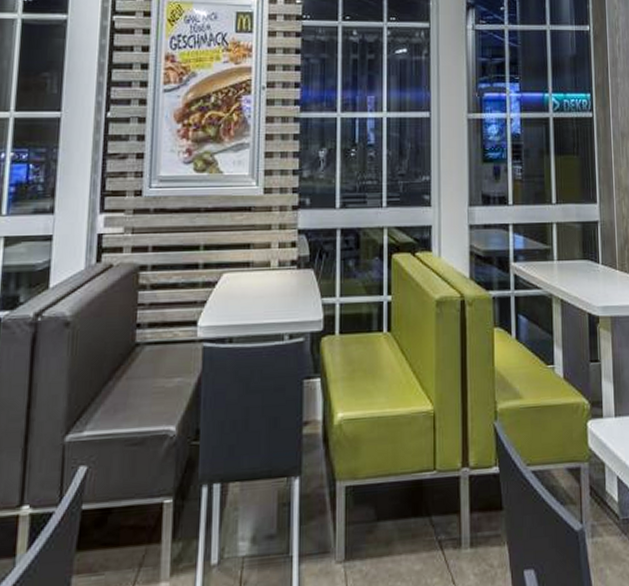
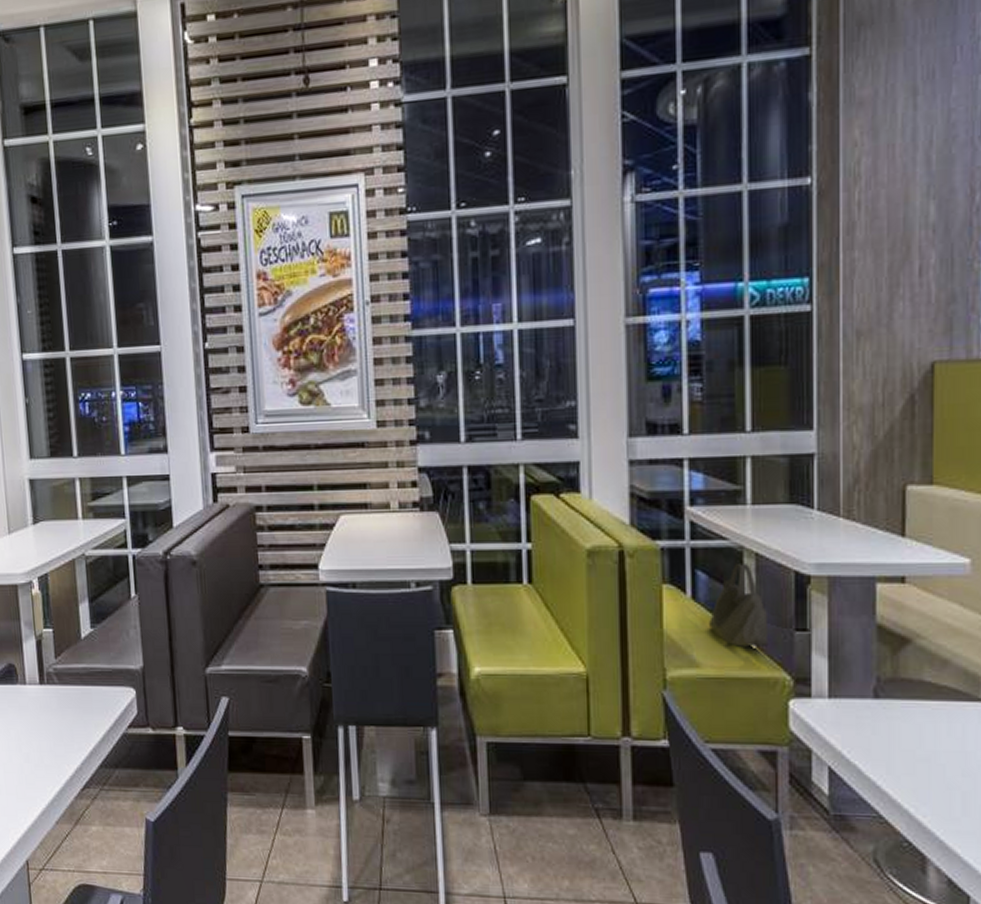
handbag: none [529,307,572,378] -> present [709,562,769,647]

